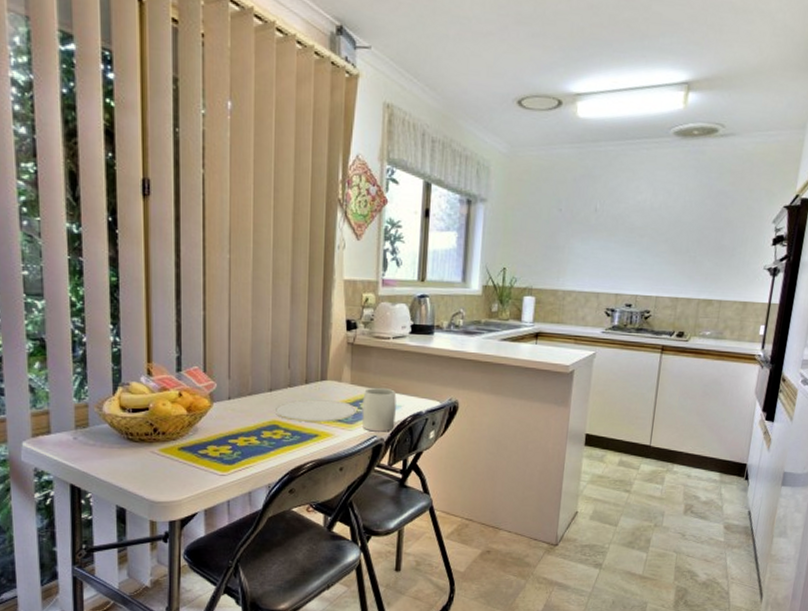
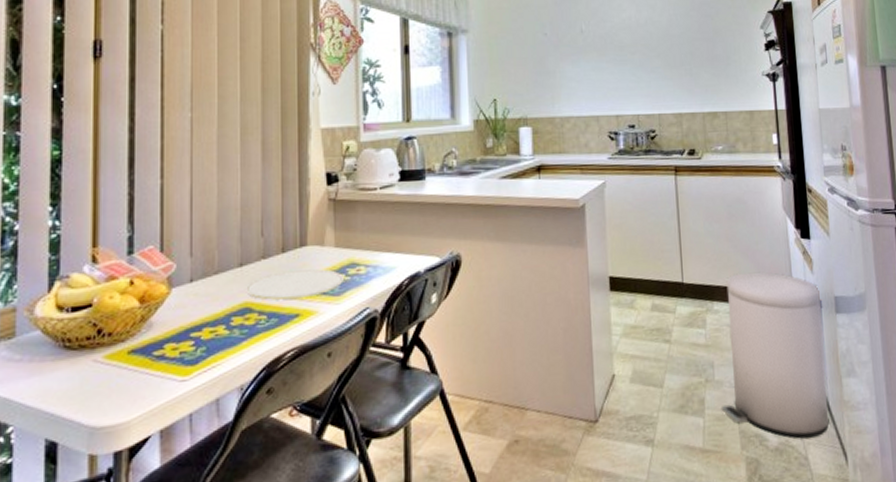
mug: present [361,387,397,432] -> none [350,247,390,303]
pedal bin: none [663,443,773,578] -> present [721,272,830,439]

